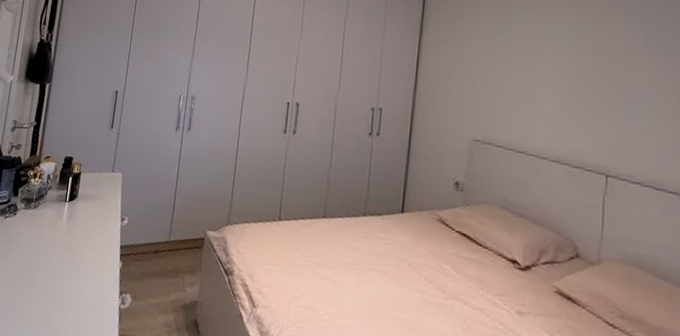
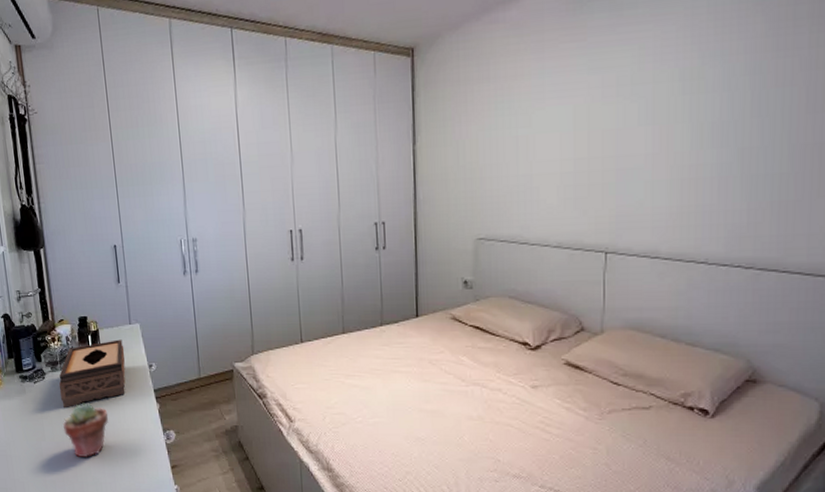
potted succulent: none [20,247,69,310] -> present [63,403,109,458]
tissue box: none [25,186,102,251] -> present [59,339,126,409]

